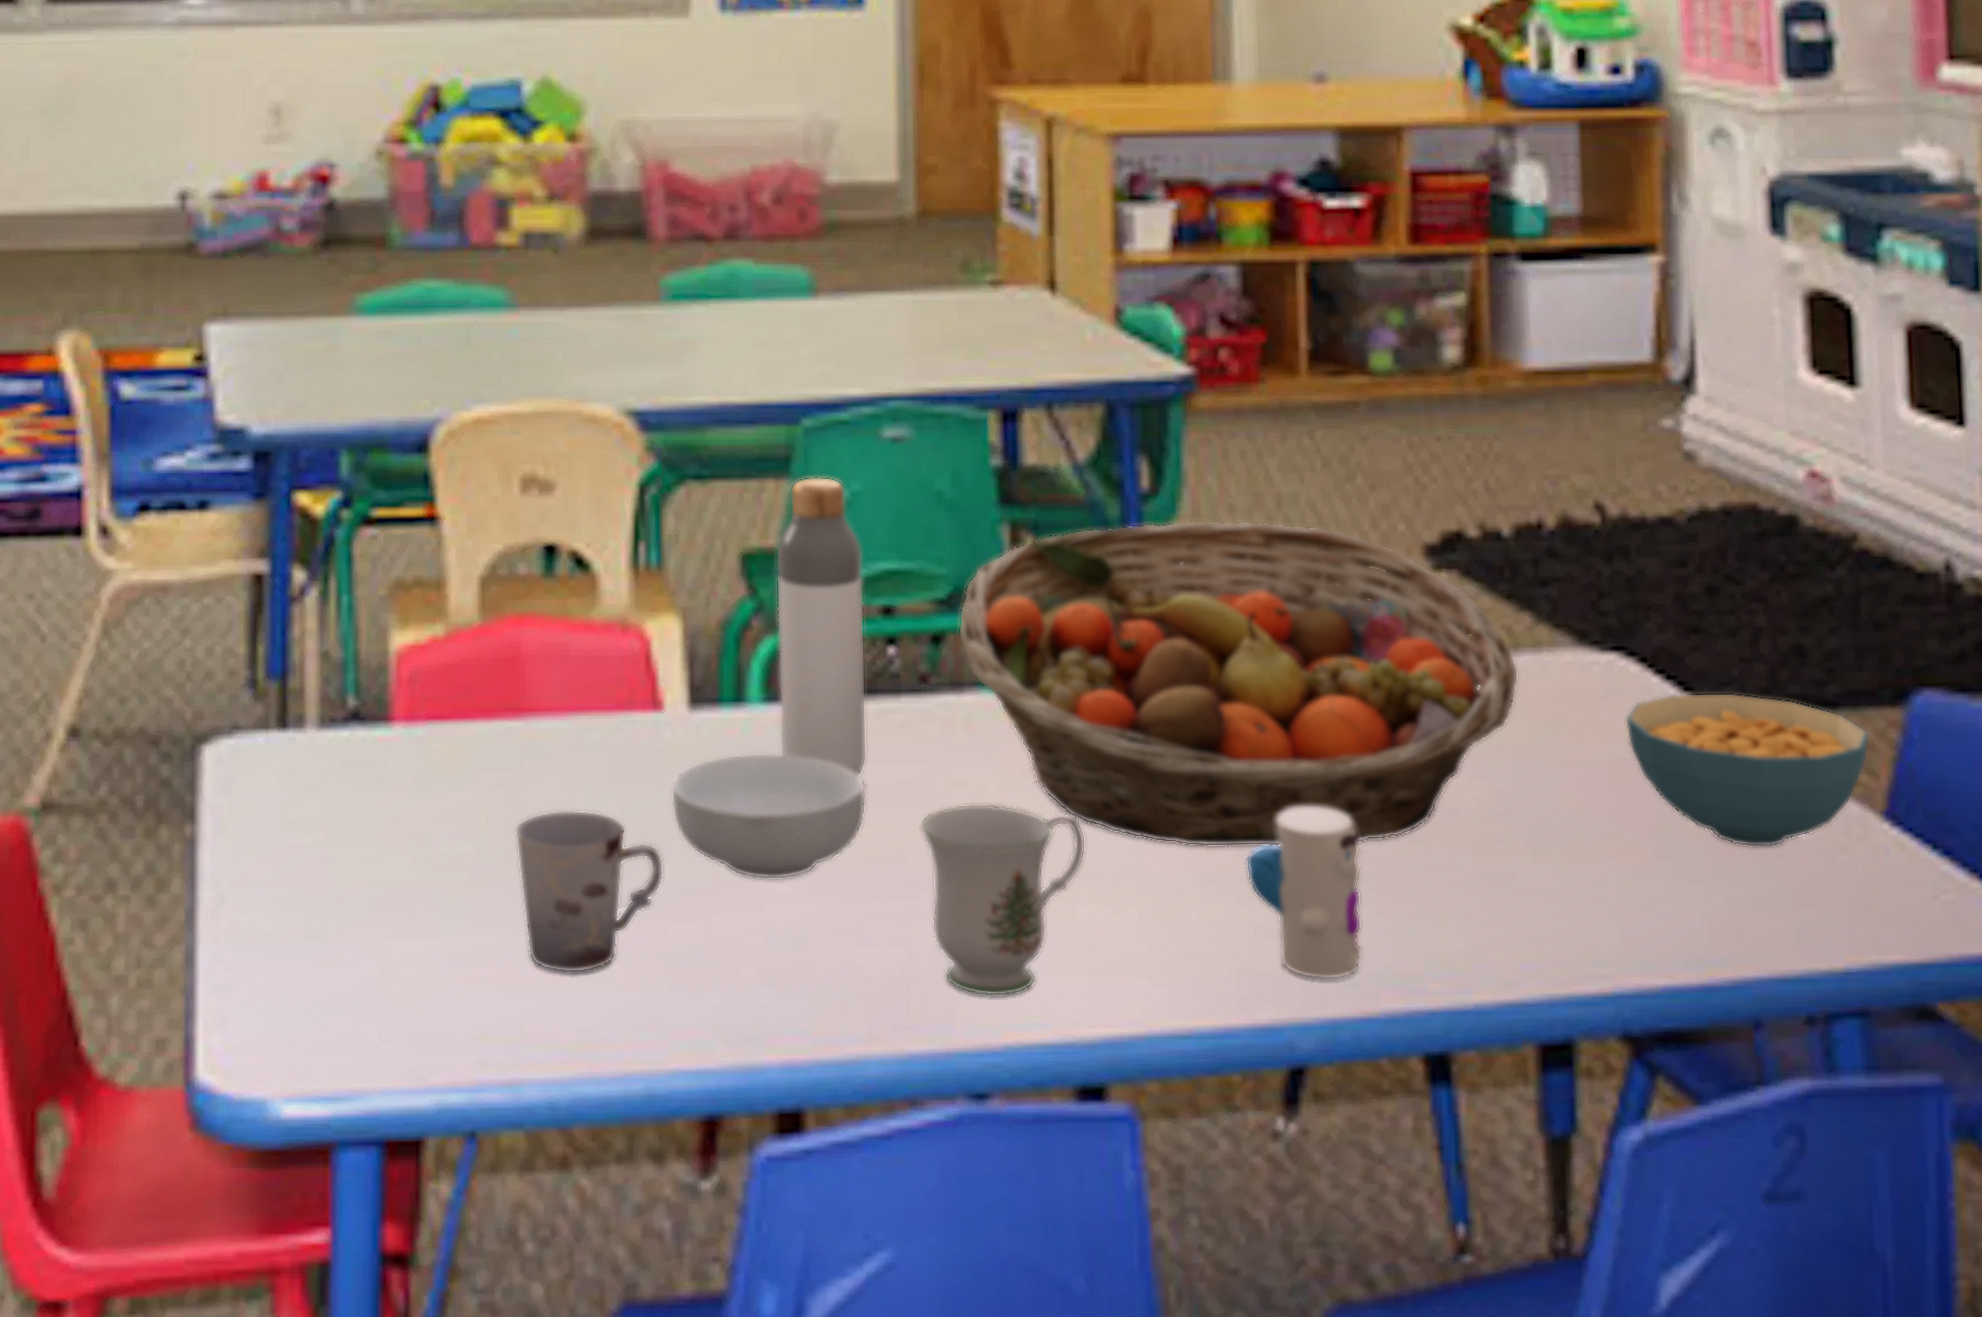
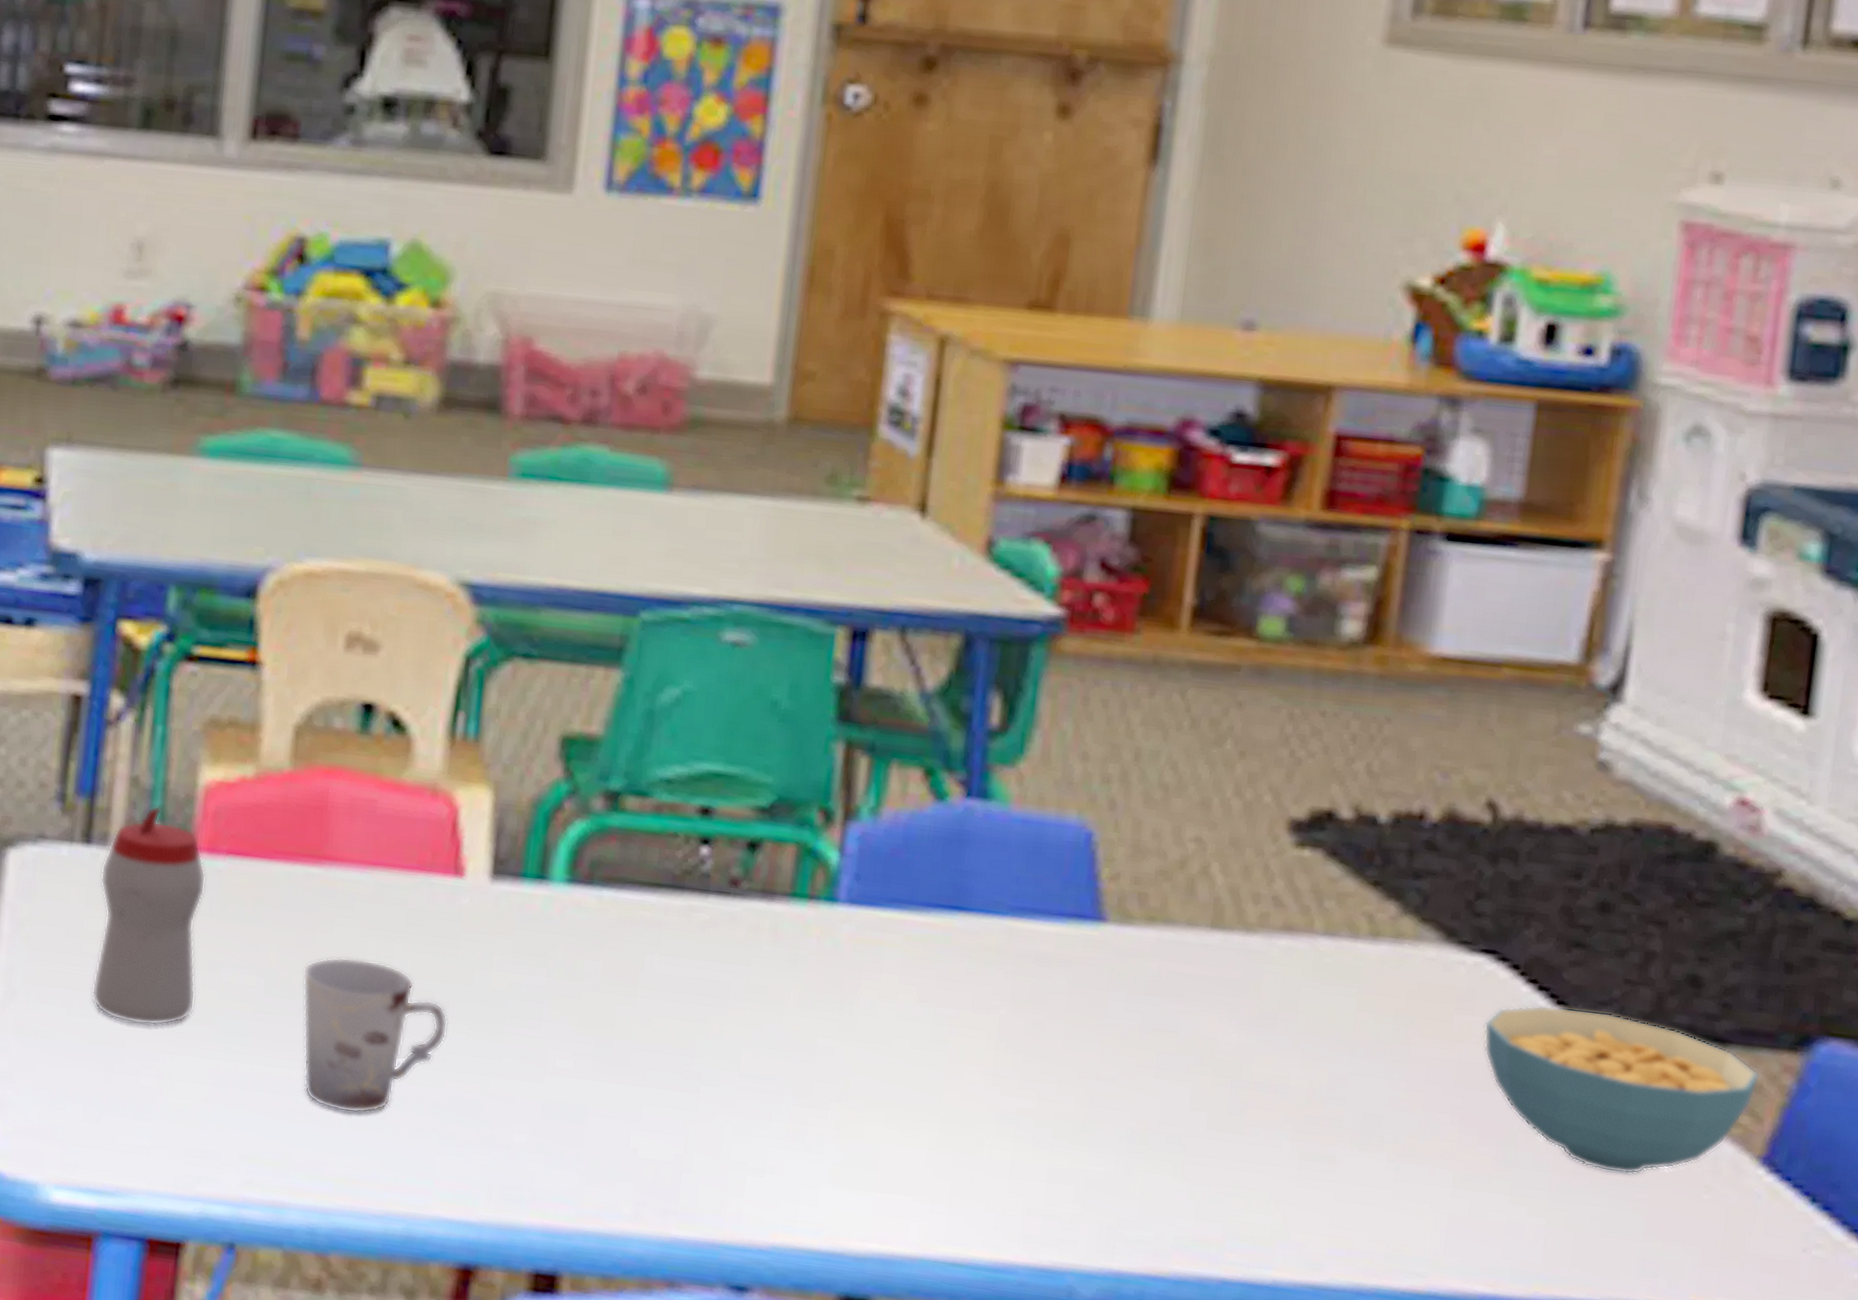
sippy cup: none [300,678,409,912] -> present [91,805,206,1026]
cereal bowl: present [671,752,866,880] -> none [462,929,662,1055]
bottle: present [775,477,867,776] -> none [576,669,688,968]
mug: present [920,803,1086,997] -> none [711,1009,883,1199]
fruit basket: present [958,520,1519,848] -> none [775,756,1375,1107]
toy: present [1245,806,1363,980] -> none [1047,1060,1175,1235]

